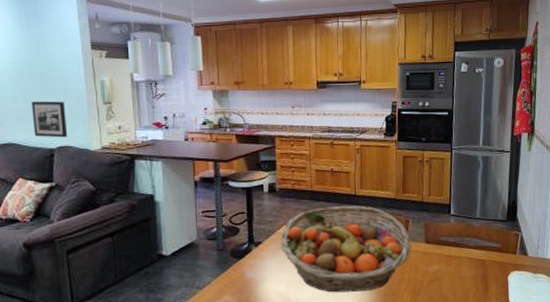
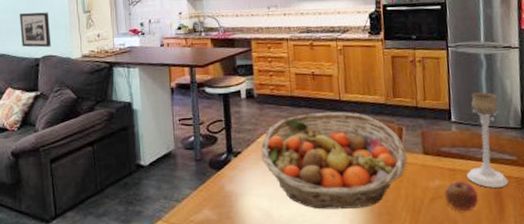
fruit: none [441,265,469,292] -> present [444,181,478,212]
candle holder: none [460,189,493,271] -> present [467,91,508,188]

